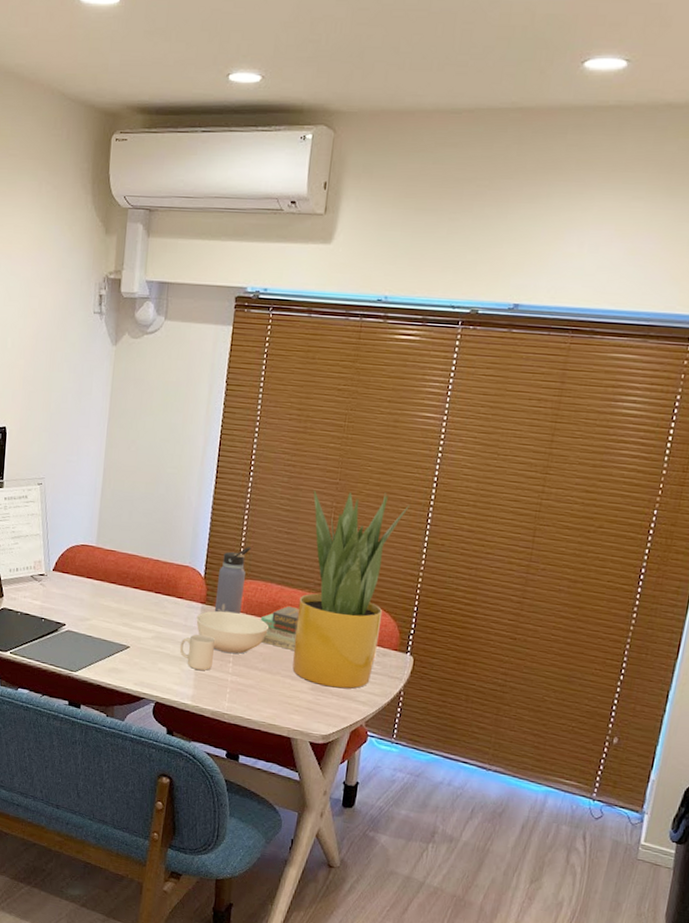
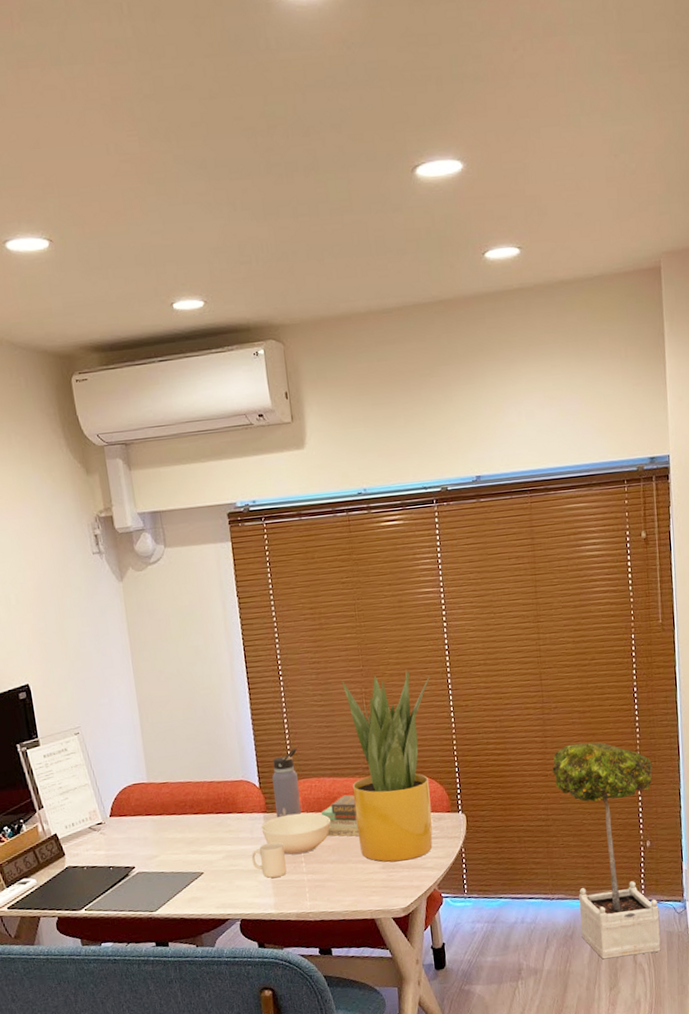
potted tree: none [512,612,643,859] -> present [552,742,661,960]

